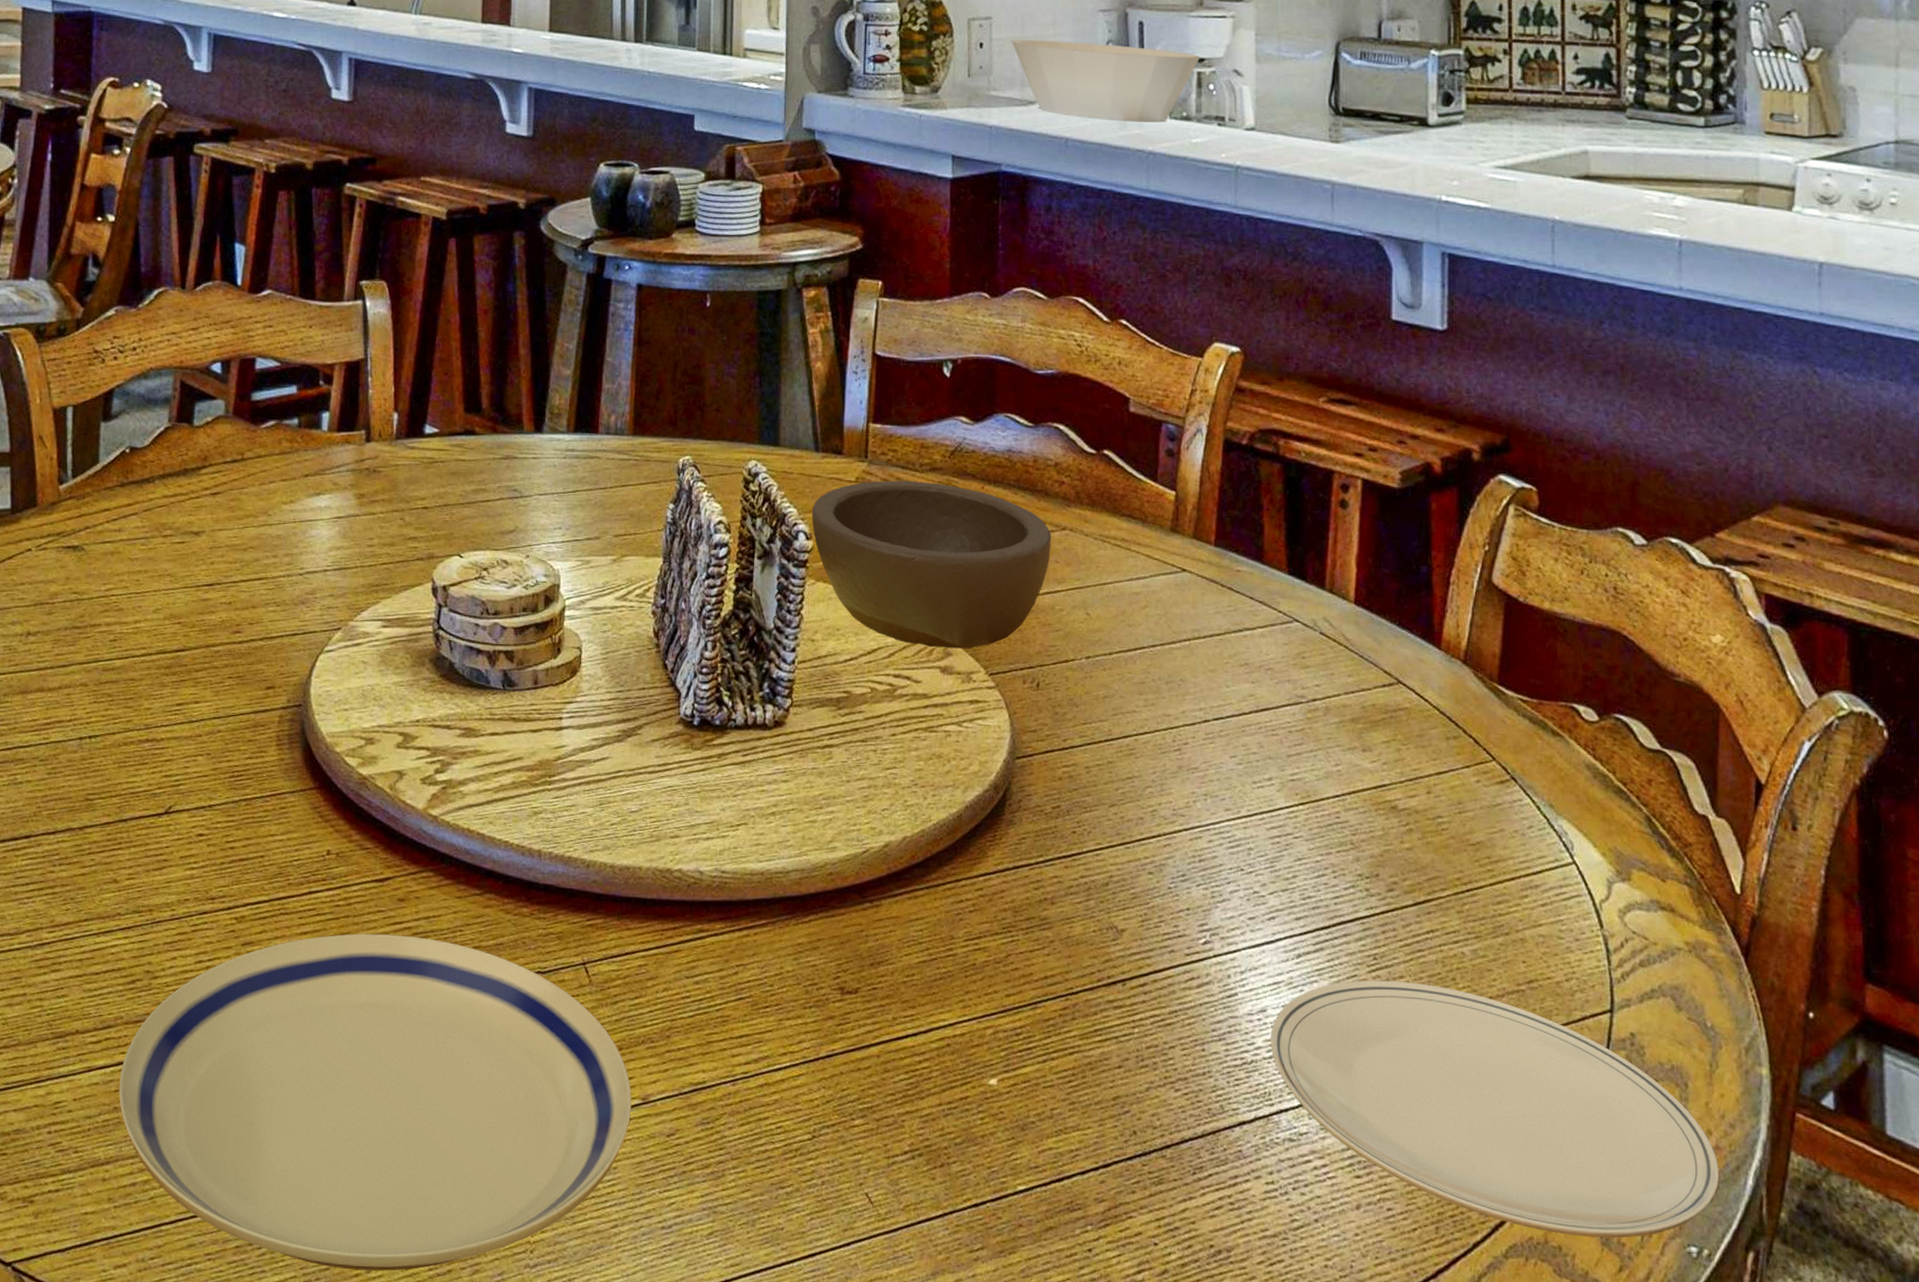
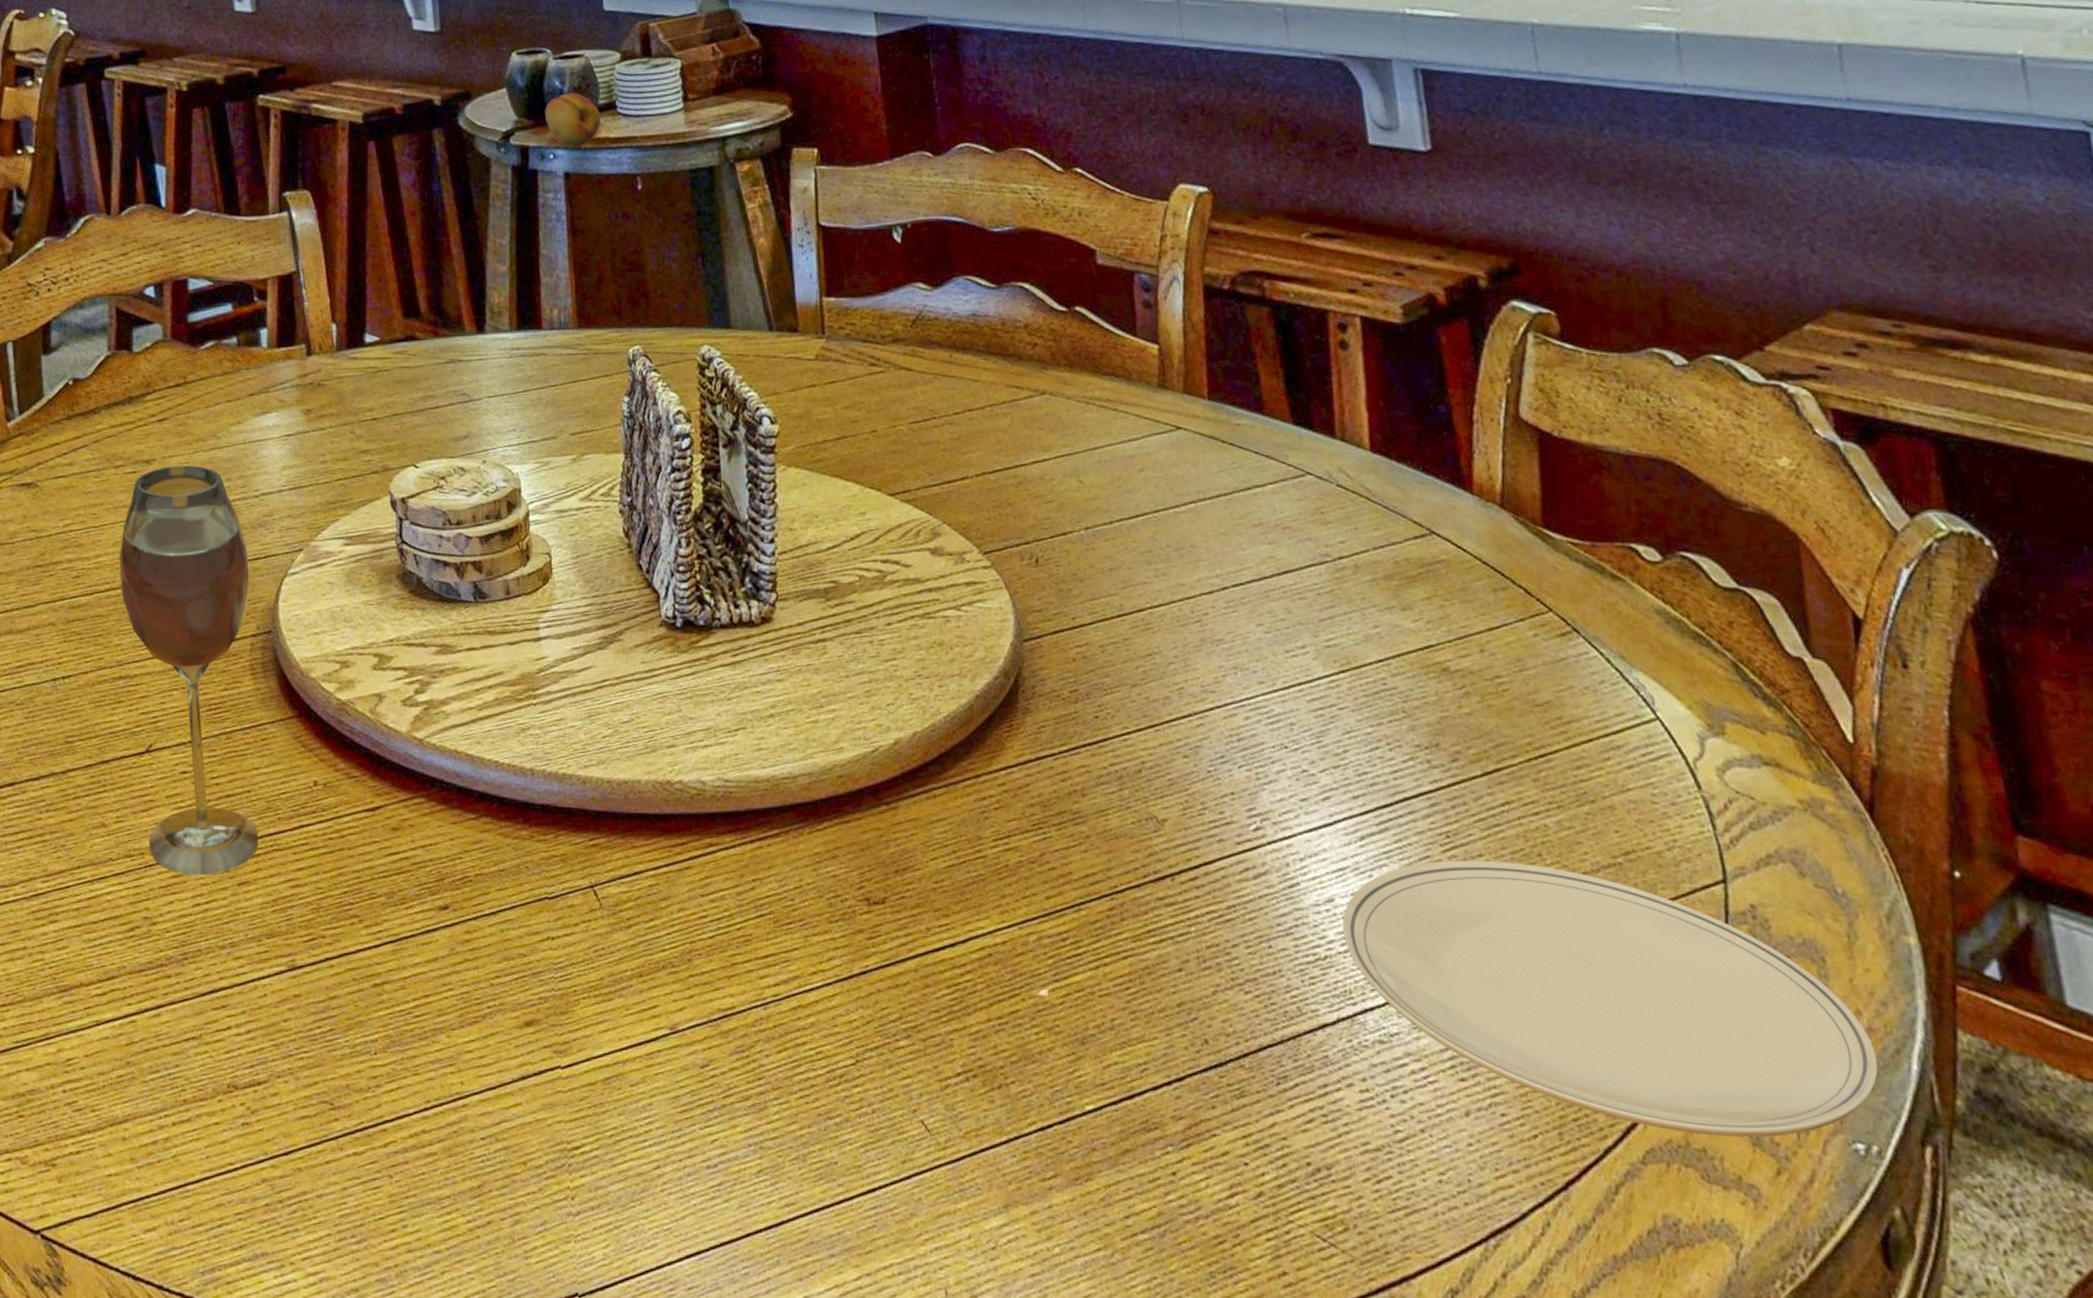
plate: present [119,933,632,1271] -> none [129,866,661,1225]
wineglass: none [156,539,287,935] -> present [118,465,259,876]
fruit: none [625,207,679,259] -> present [545,92,601,146]
bowl: present [811,480,1051,649] -> none [773,354,1033,529]

